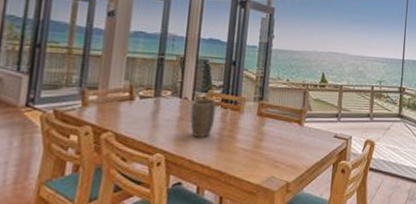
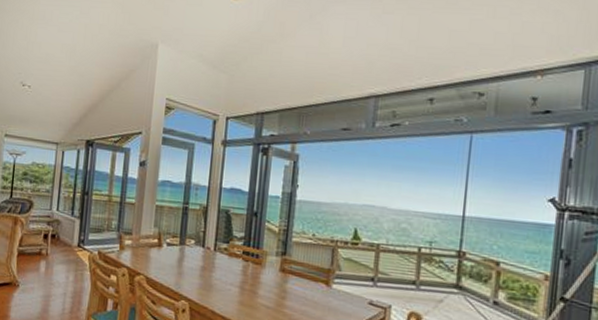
plant pot: present [190,98,217,137] -> none [212,249,238,289]

